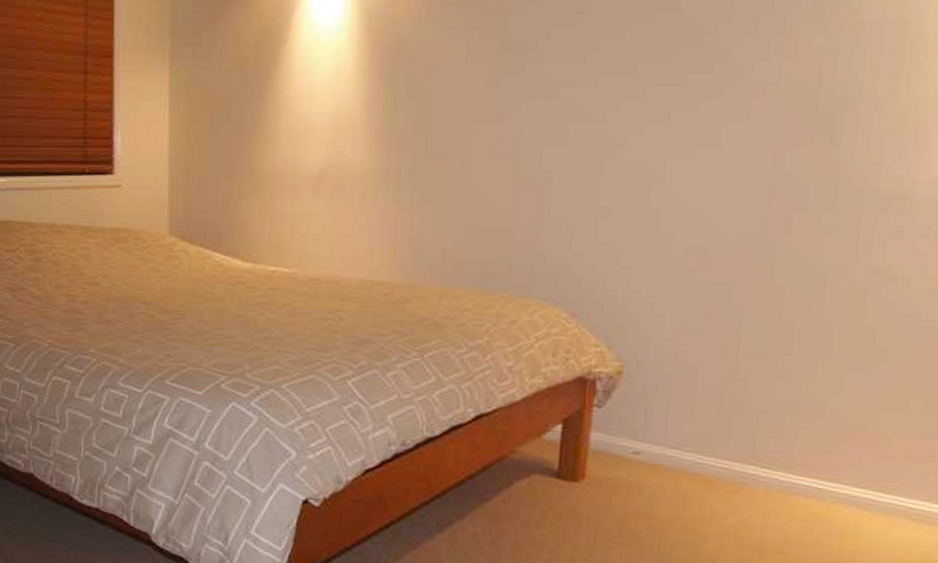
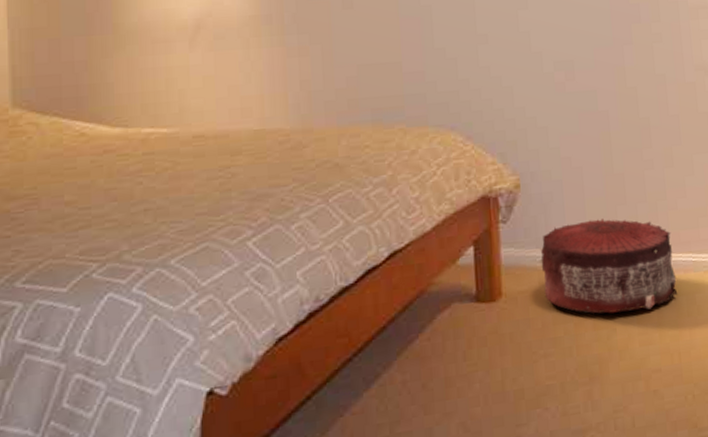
pouf: none [631,421,797,527] -> present [540,218,678,314]

